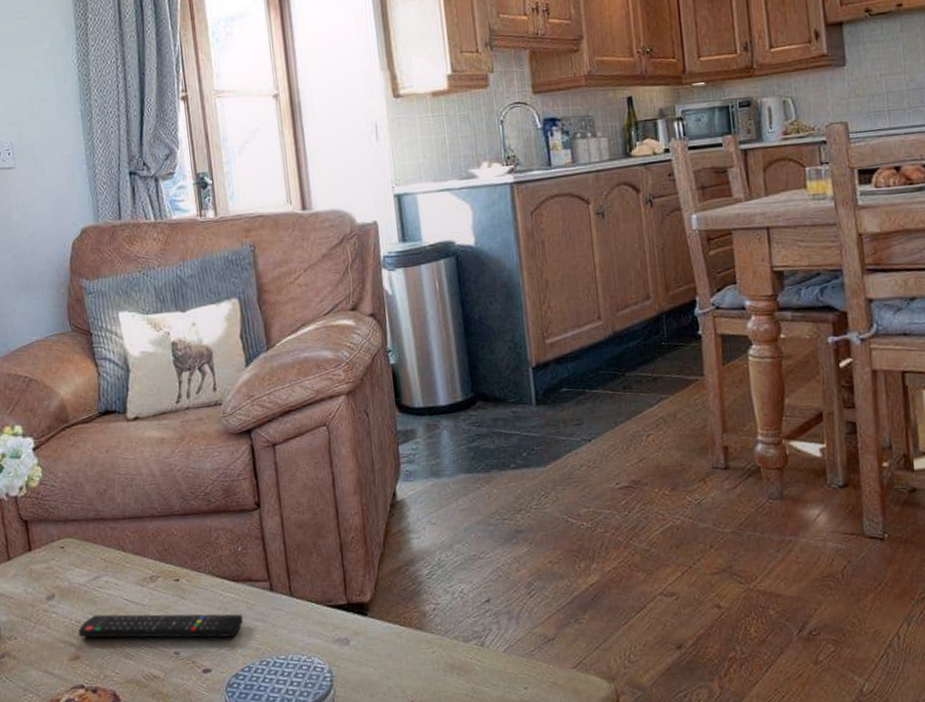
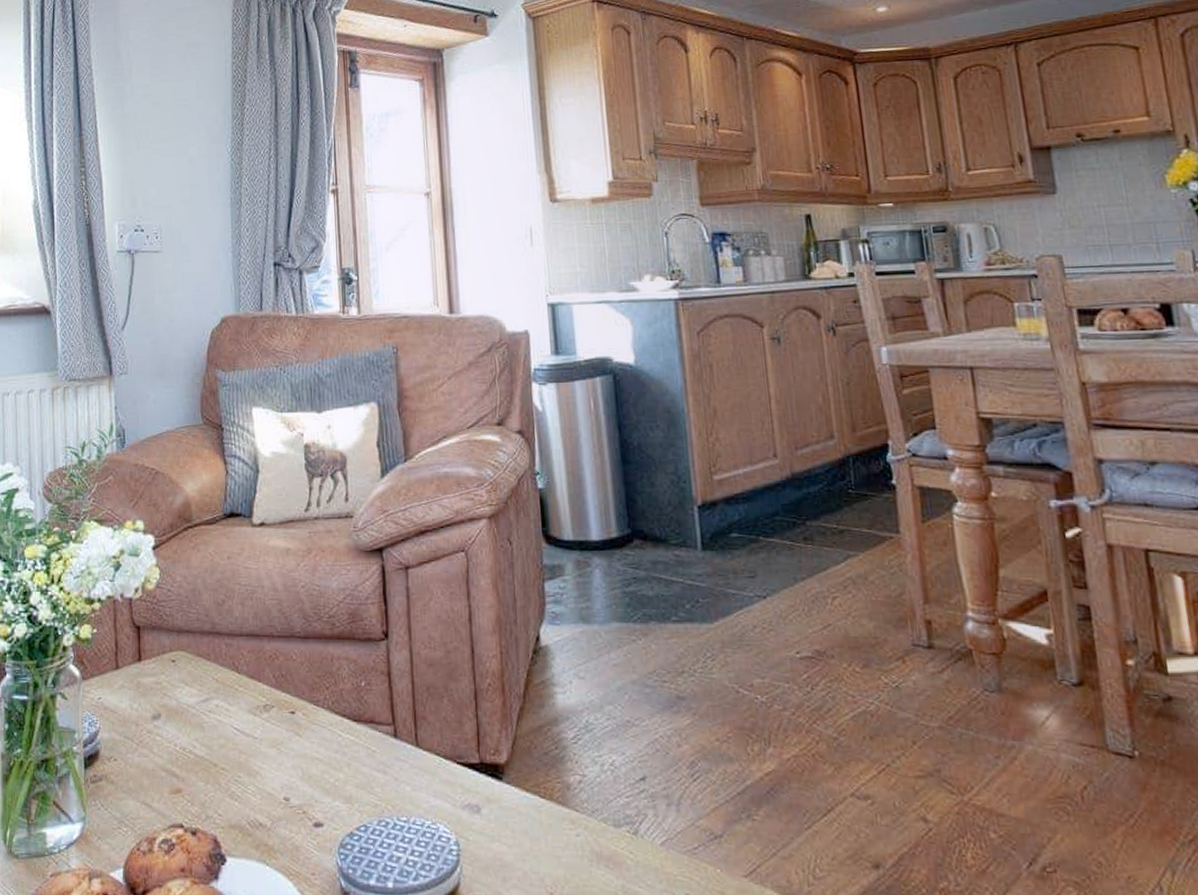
remote control: present [78,614,244,638] -> none [183,743,363,788]

